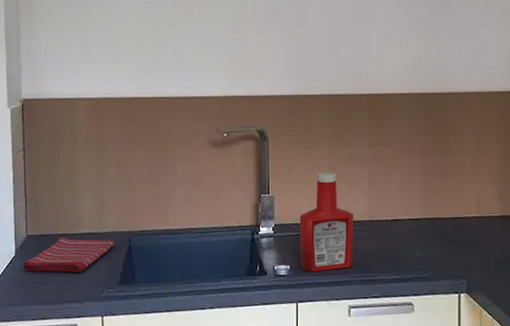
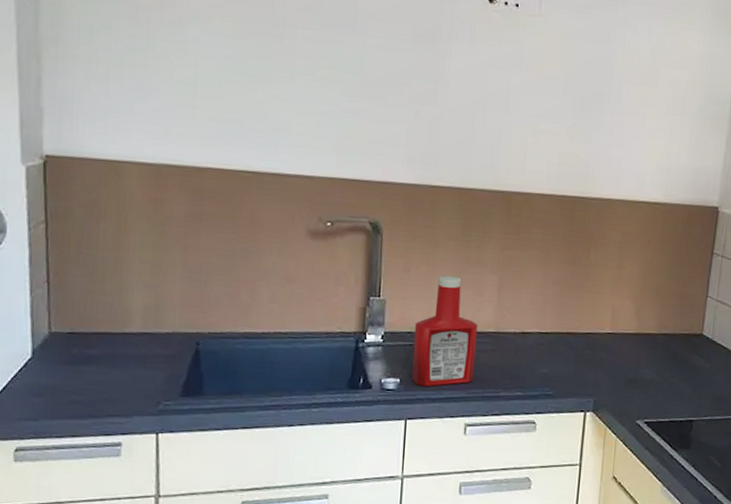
dish towel: present [22,238,115,272] -> none [43,337,177,381]

